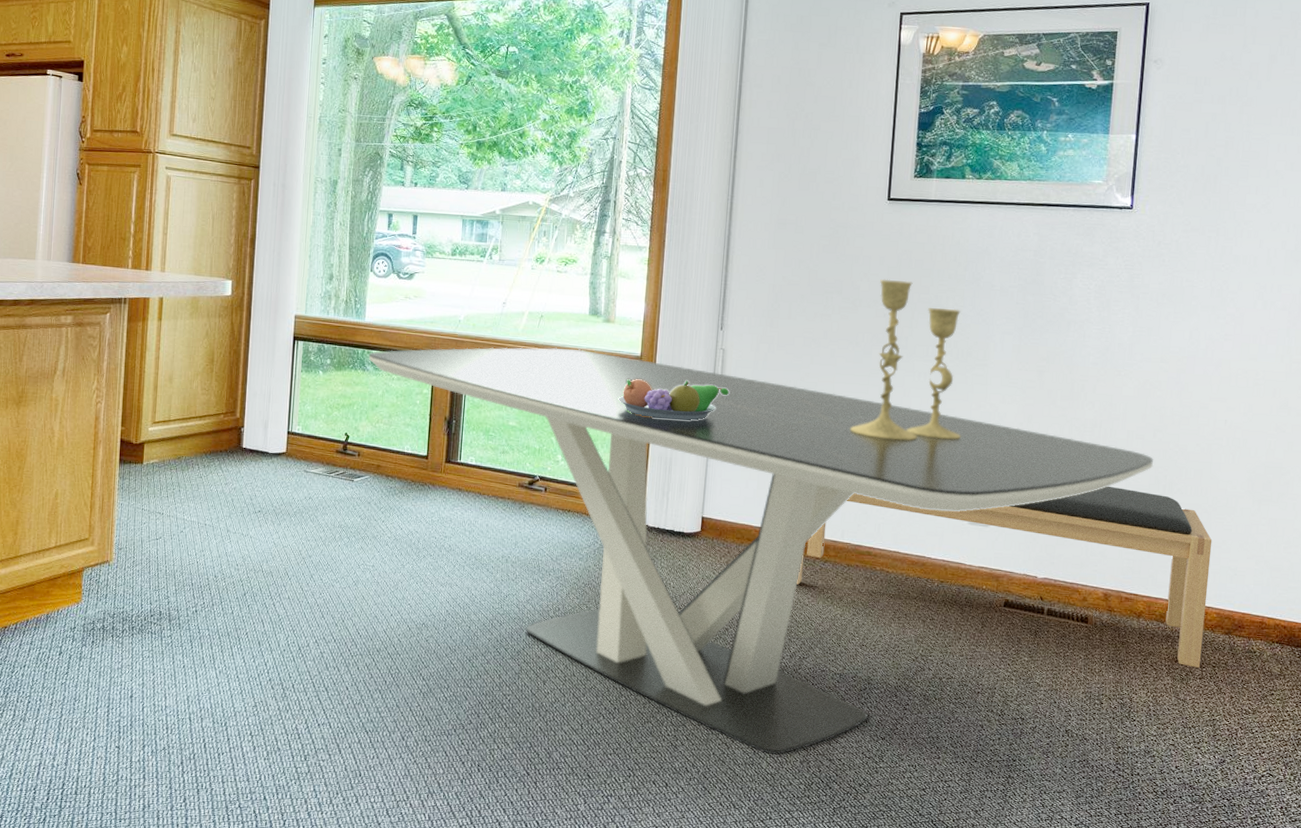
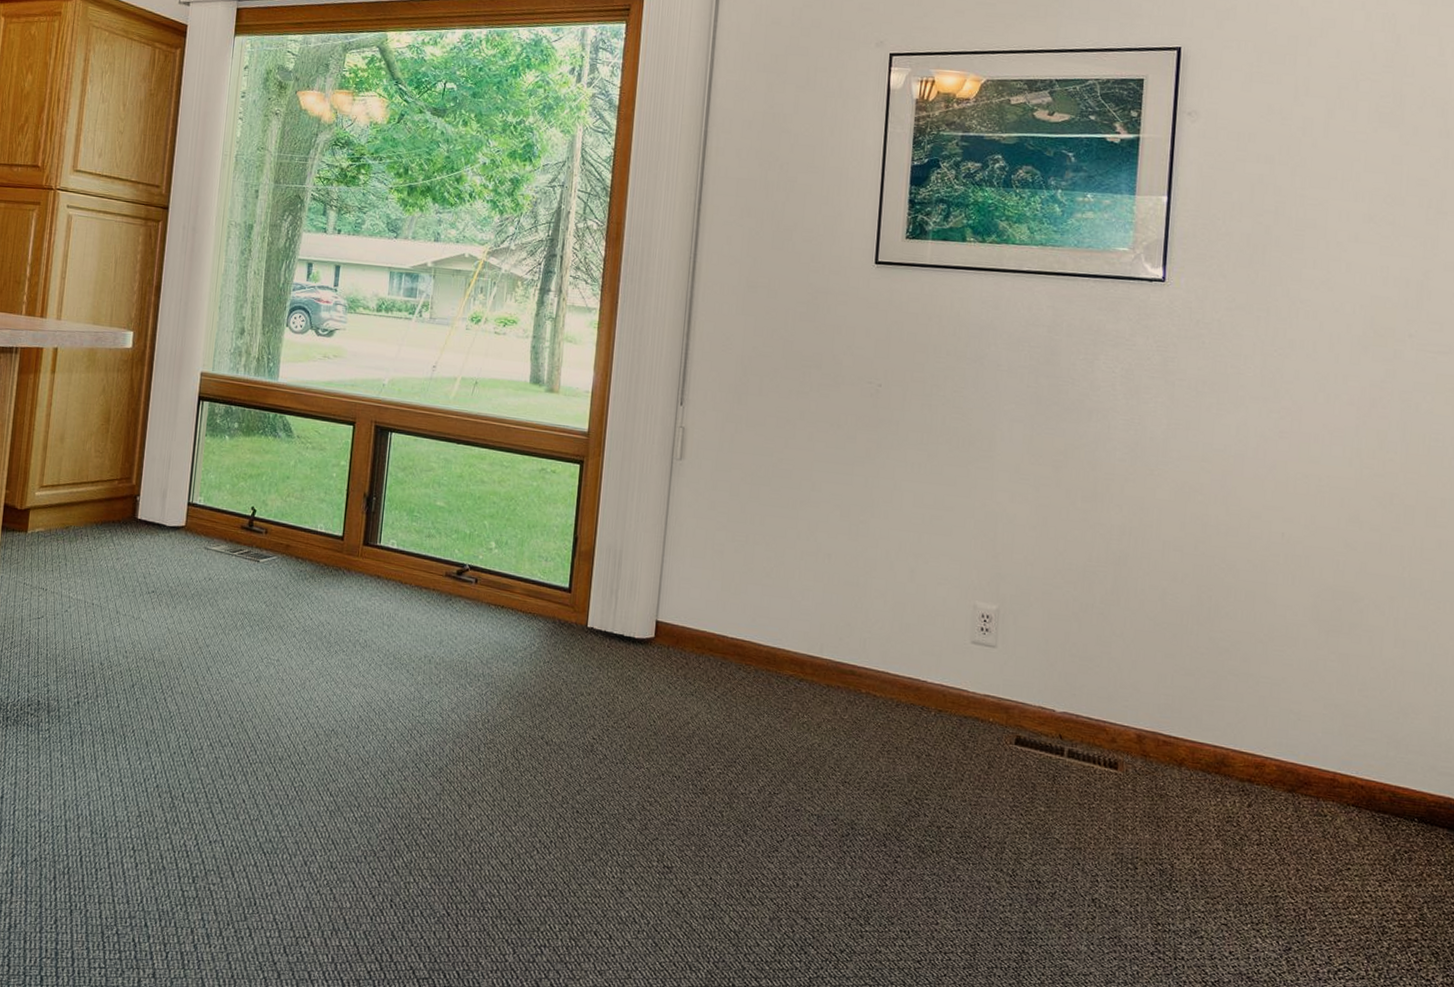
dining table: present [368,347,1154,754] -> none [280,415,1196,908]
fruit bowl: present [618,378,729,421] -> none [561,457,689,508]
bench: present [797,486,1213,668] -> none [767,600,1270,831]
candlestick: present [850,279,961,441] -> none [831,353,962,543]

